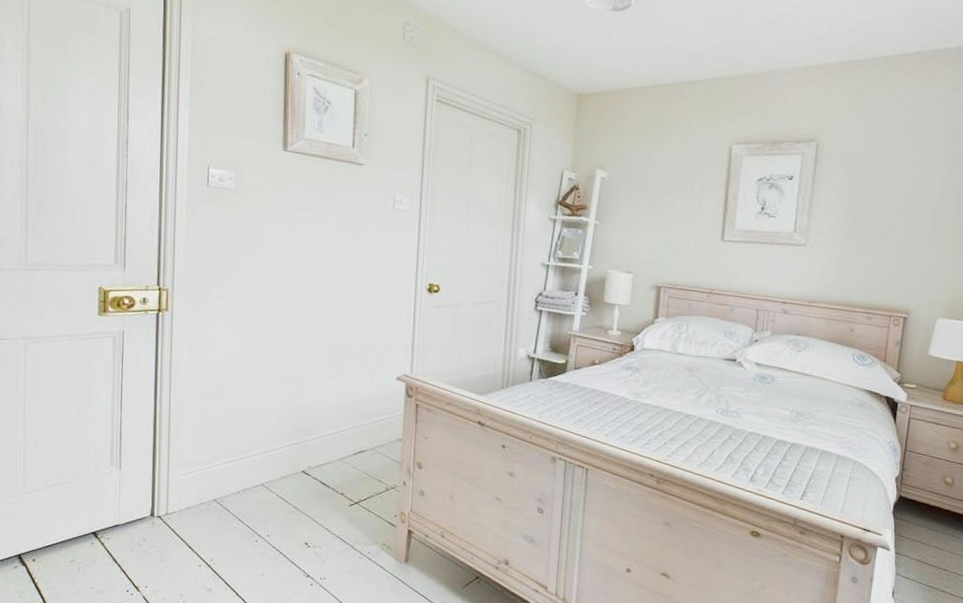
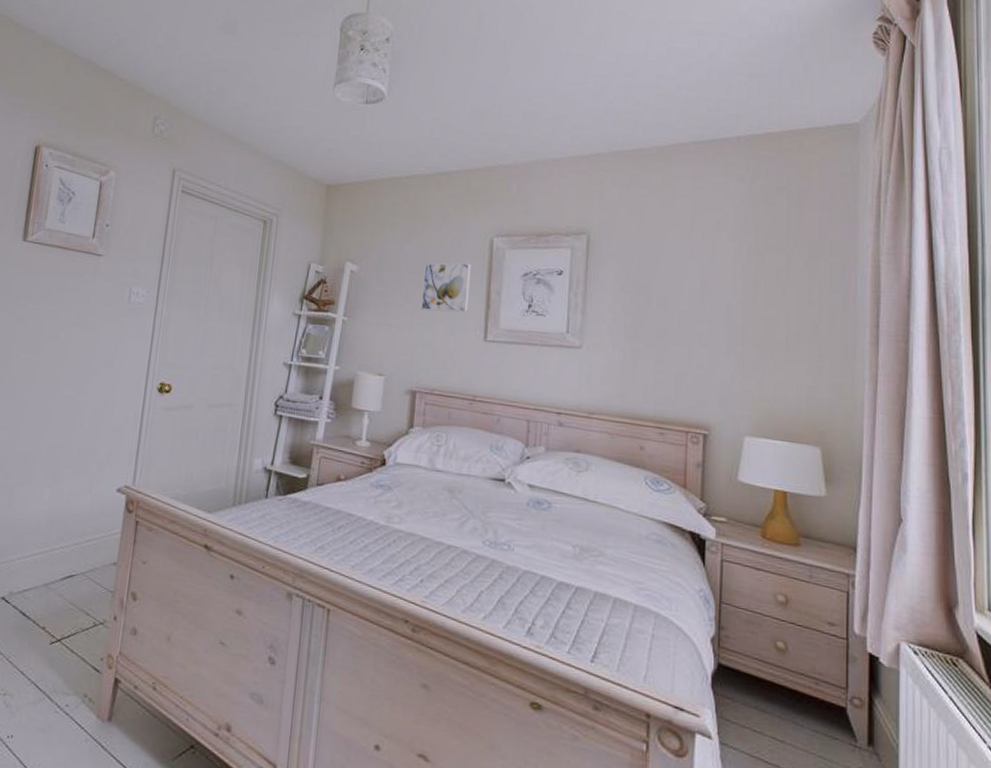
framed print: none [665,169,711,215] -> present [421,263,471,313]

